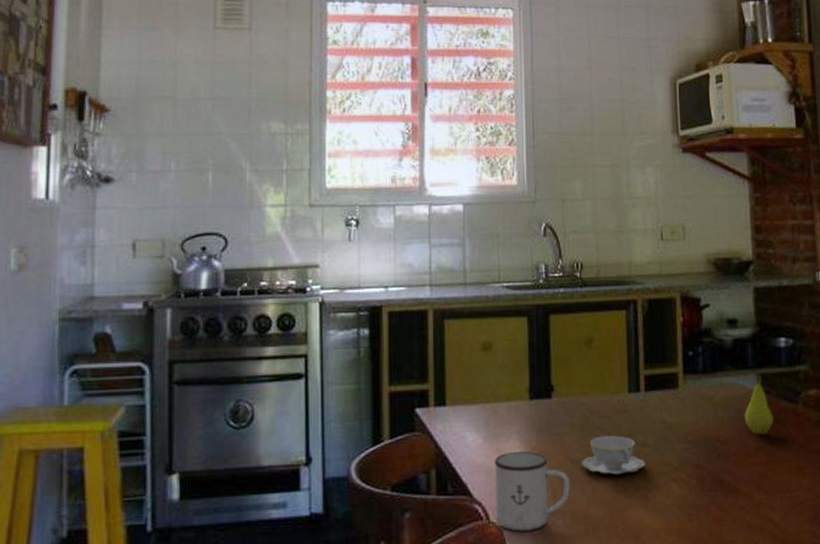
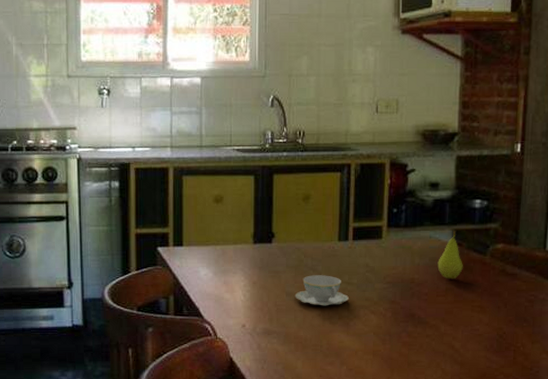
mug: present [494,451,570,532] -> none [222,284,284,346]

